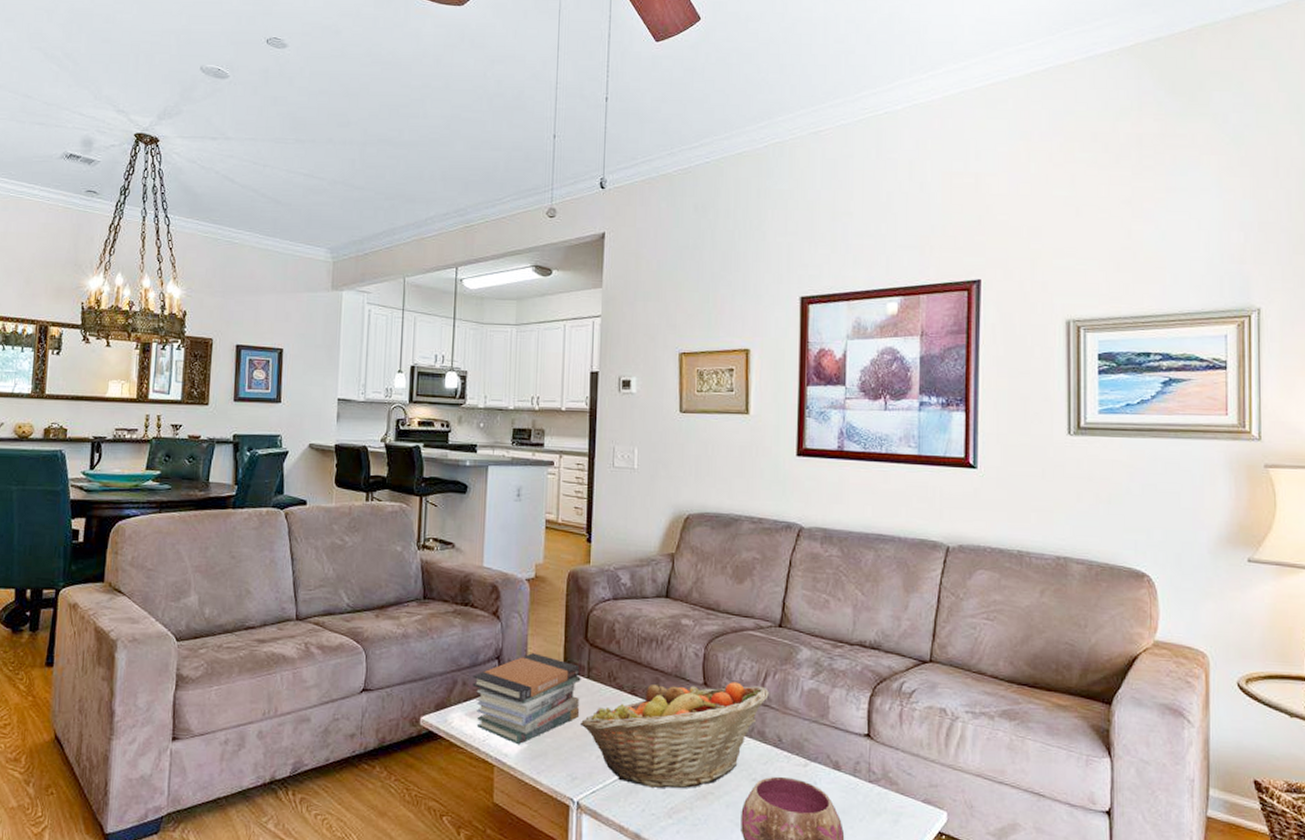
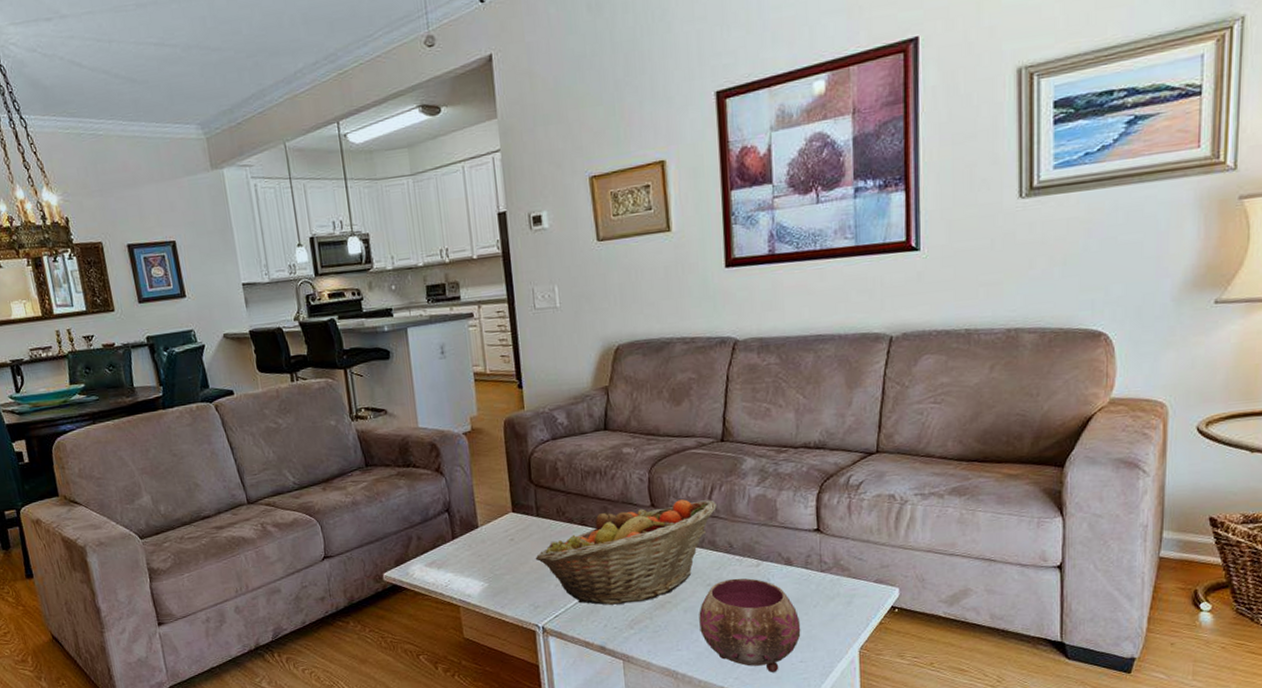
book stack: present [472,653,581,745] -> none [426,501,534,586]

